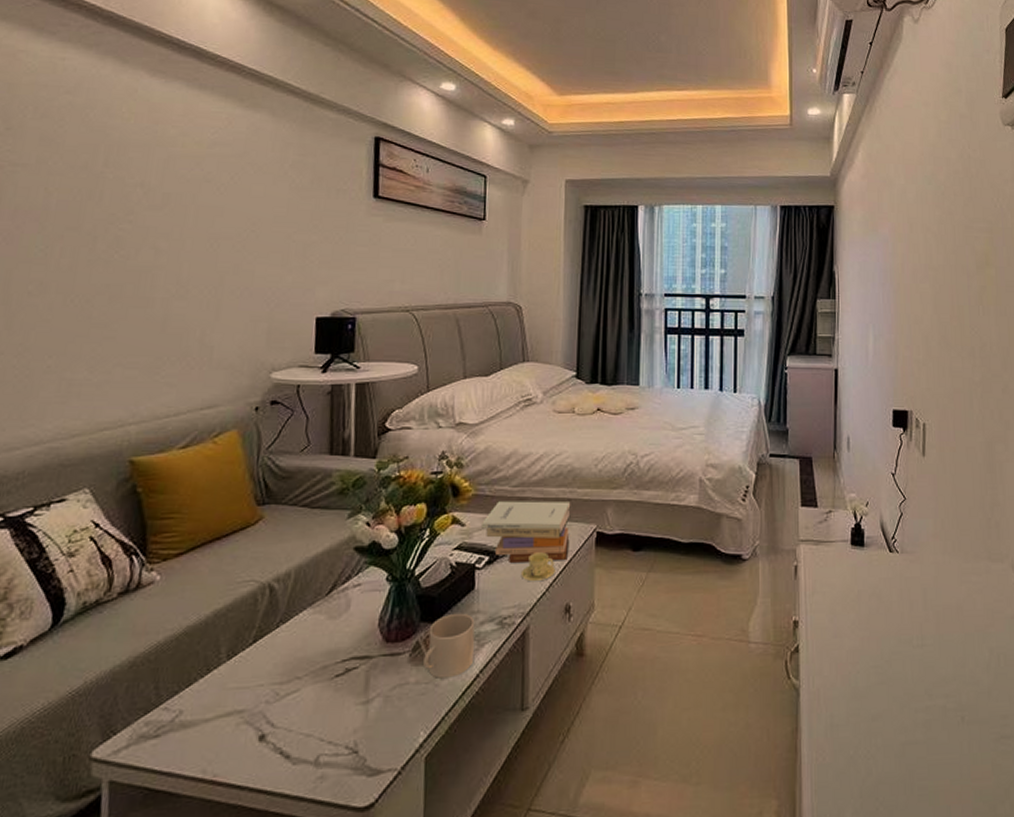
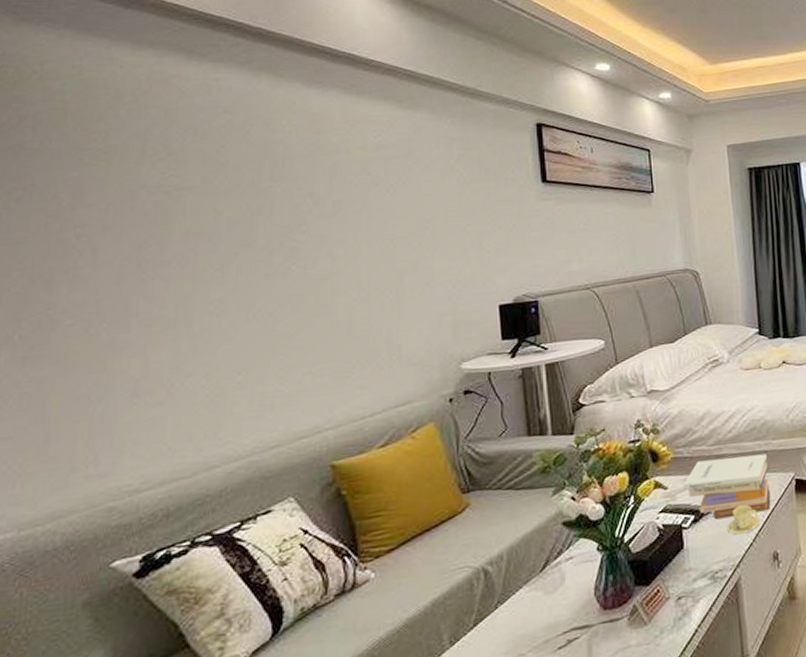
mug: present [422,613,475,679] -> none [641,572,692,638]

